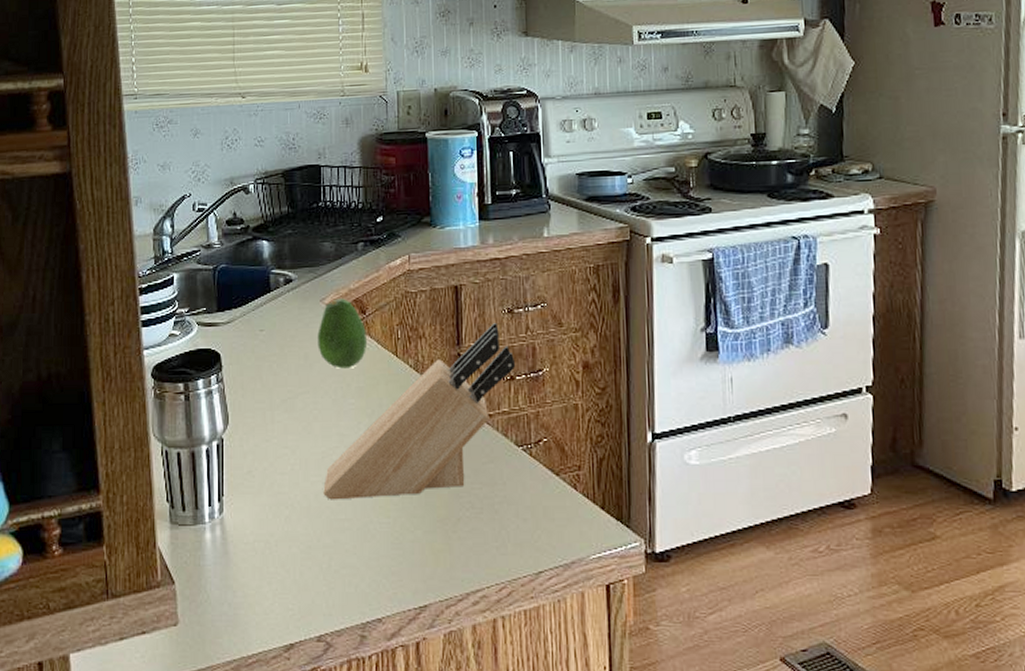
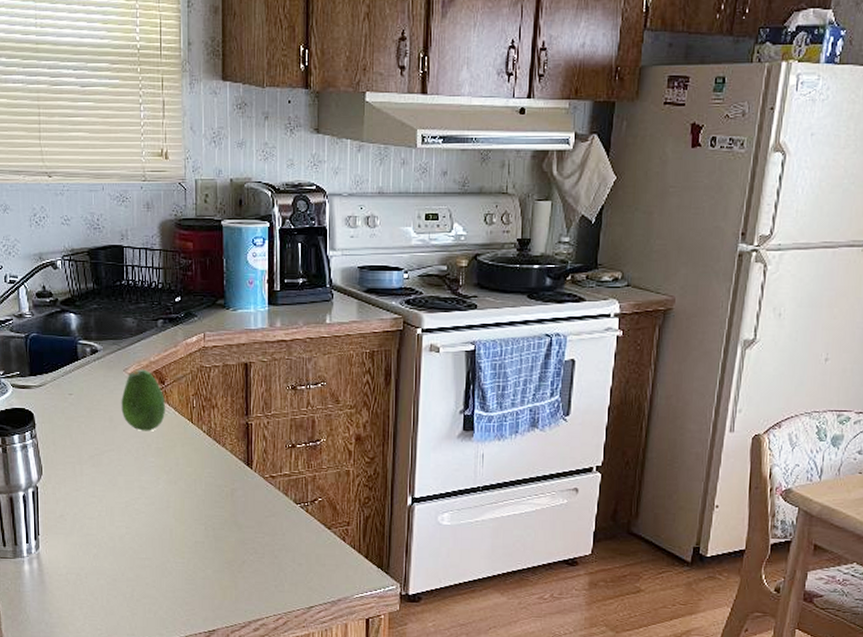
knife block: present [323,322,516,500] -> none [127,396,297,543]

